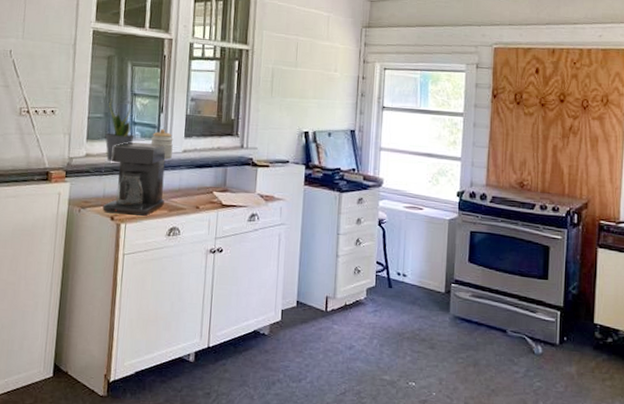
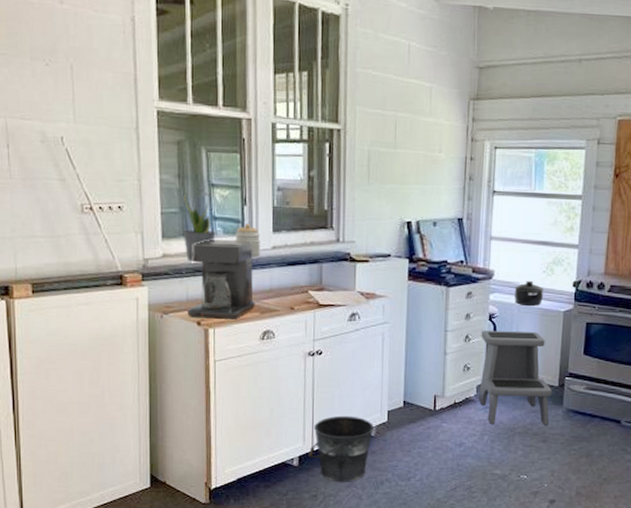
bucket: none [204,312,269,381] -> present [309,415,375,482]
step stool: none [368,235,439,332] -> present [478,331,552,426]
saucepan: none [402,190,429,213] -> present [515,281,543,306]

